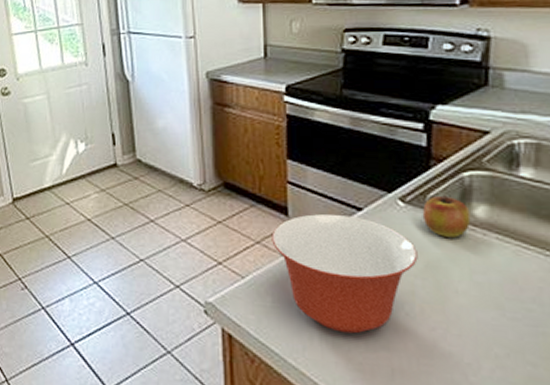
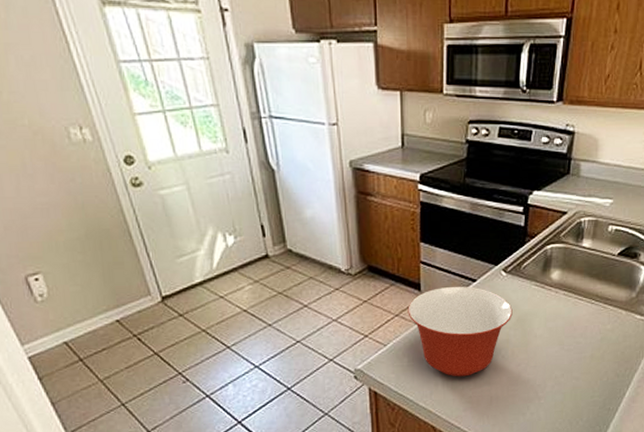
apple: present [422,195,471,238] -> none [517,265,549,297]

